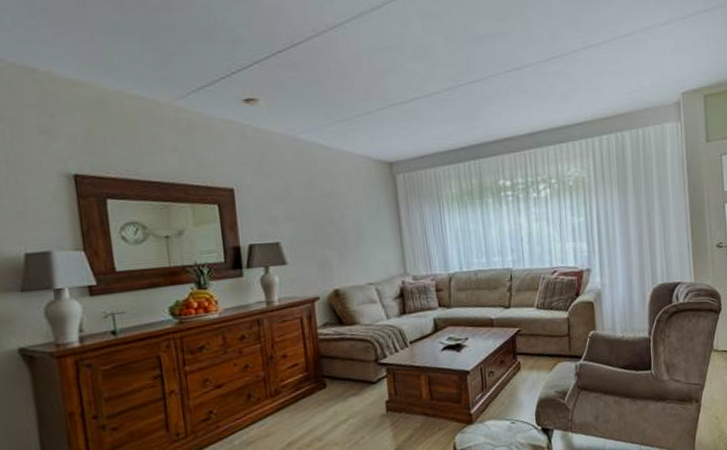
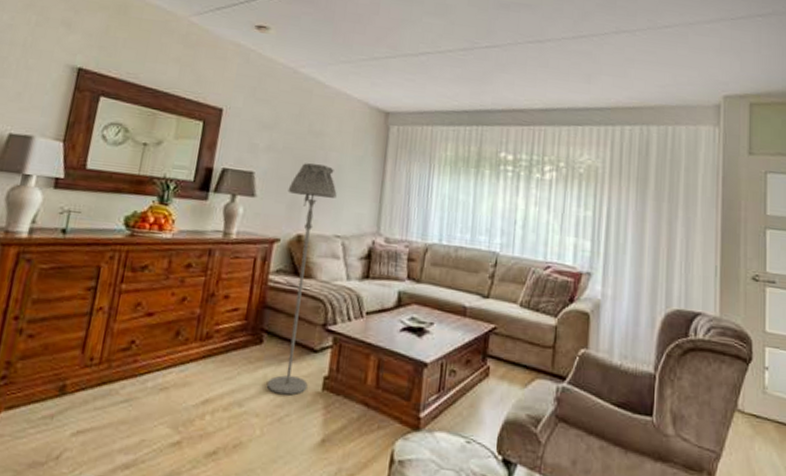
floor lamp: none [315,223,374,424] -> present [266,163,337,395]

